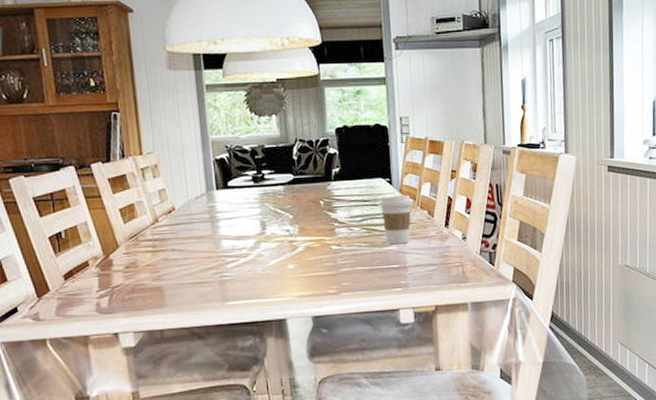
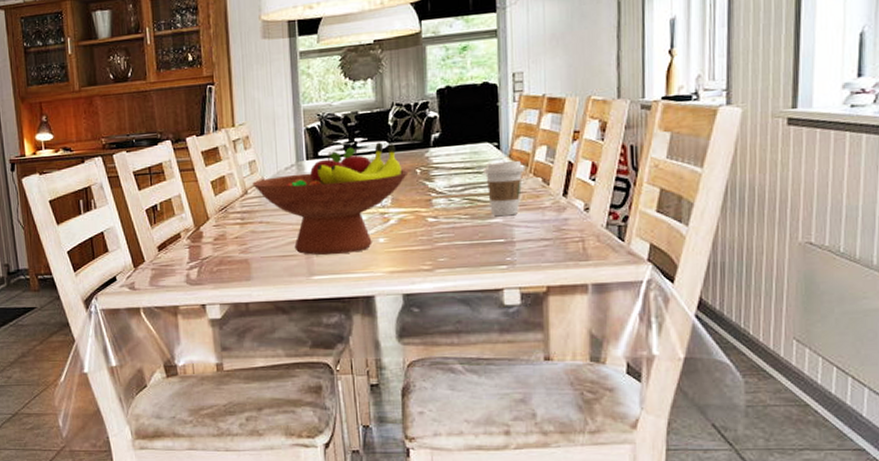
fruit bowl: none [163,174,313,282] -> present [252,142,409,255]

